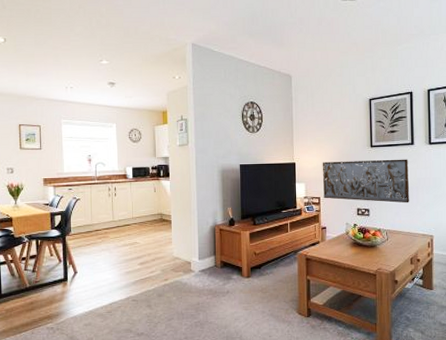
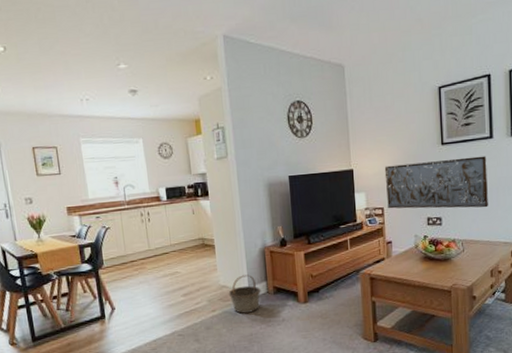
basket: none [180,249,210,284] -> present [228,274,261,314]

